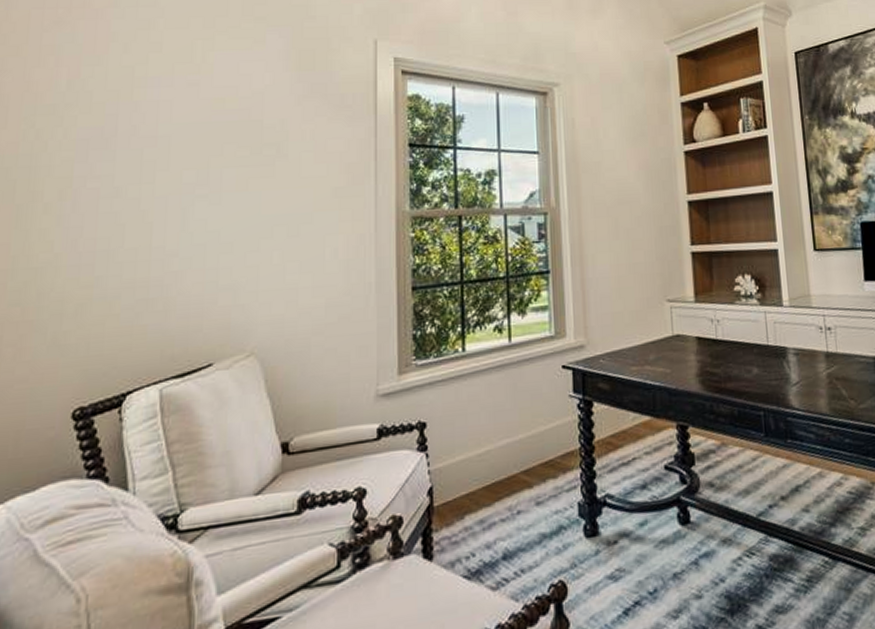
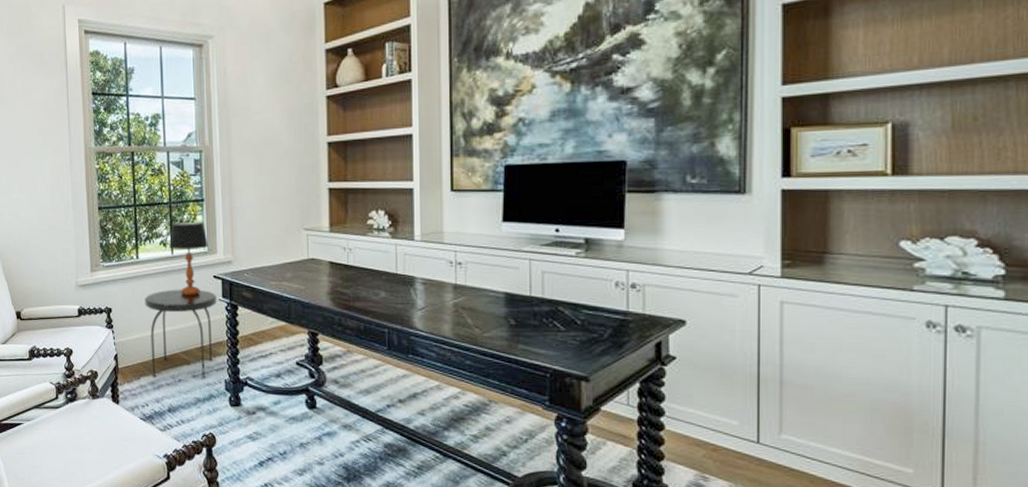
side table: none [472,385,568,512] -> present [144,289,218,379]
table lamp: none [505,298,556,395] -> present [169,221,208,296]

